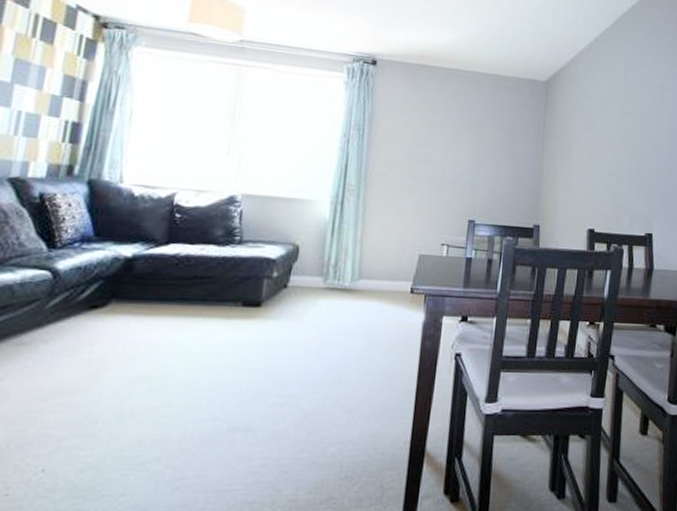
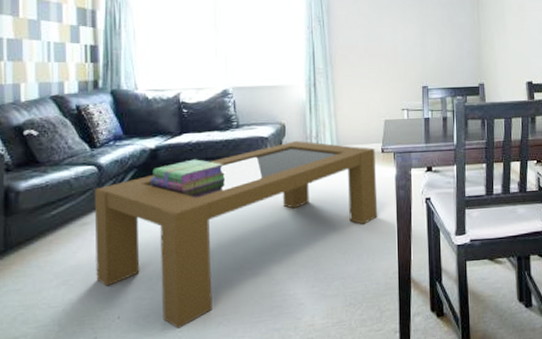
coffee table: none [23,268,403,491] -> present [94,141,378,328]
stack of books: none [117,276,218,316] -> present [150,159,227,192]

